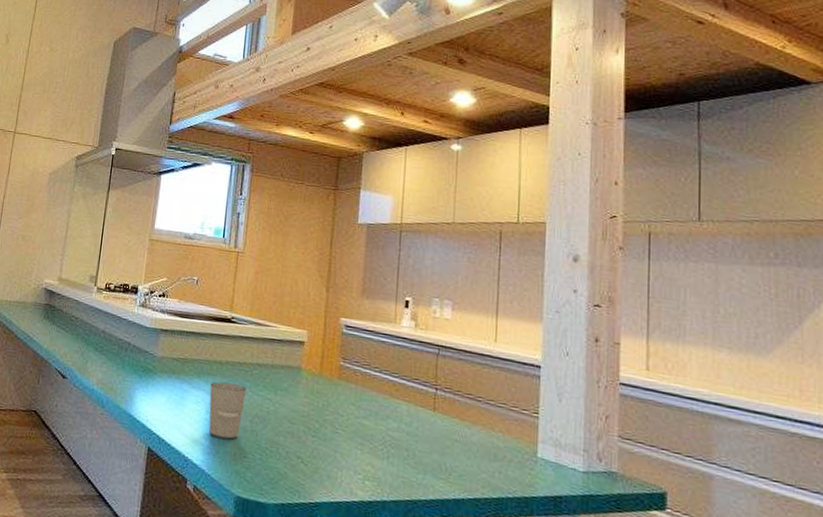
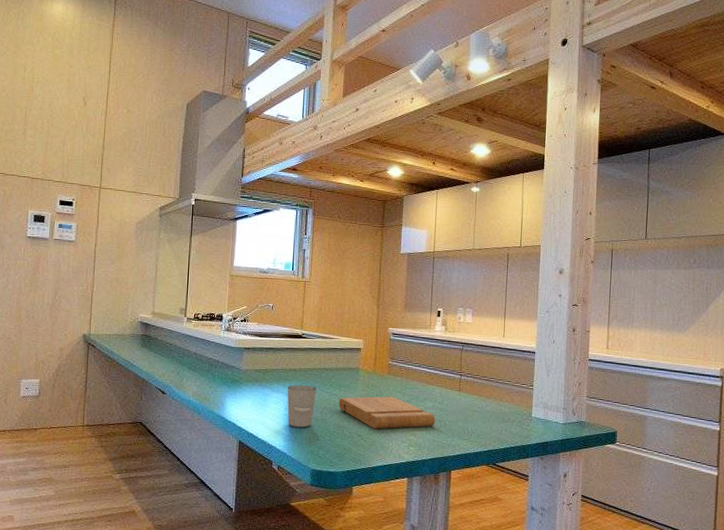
cutting board: none [273,403,401,457] -> present [338,396,436,430]

